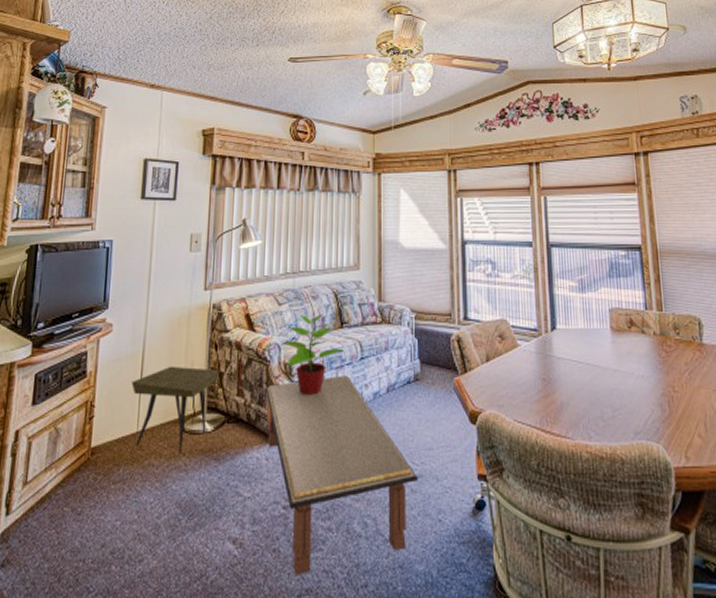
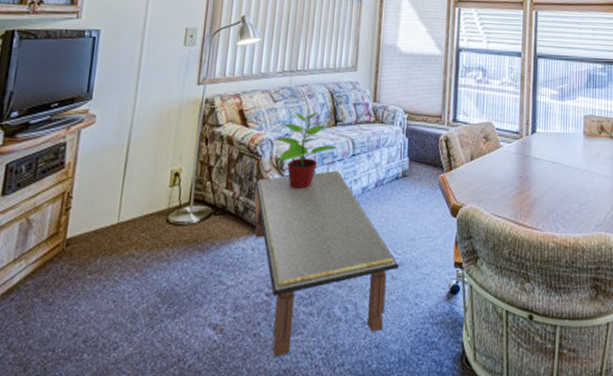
side table: present [131,366,219,454] -> none [114,158,209,245]

